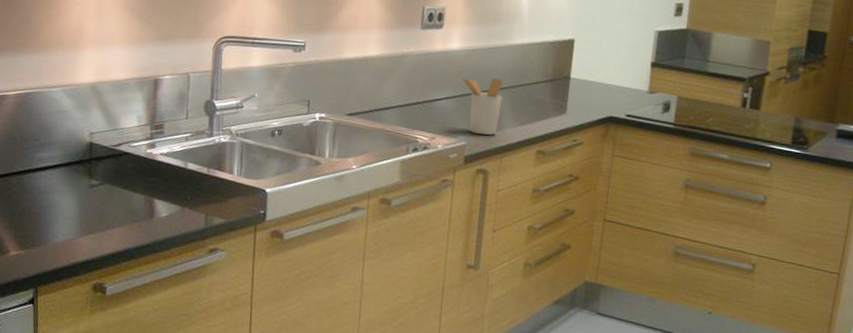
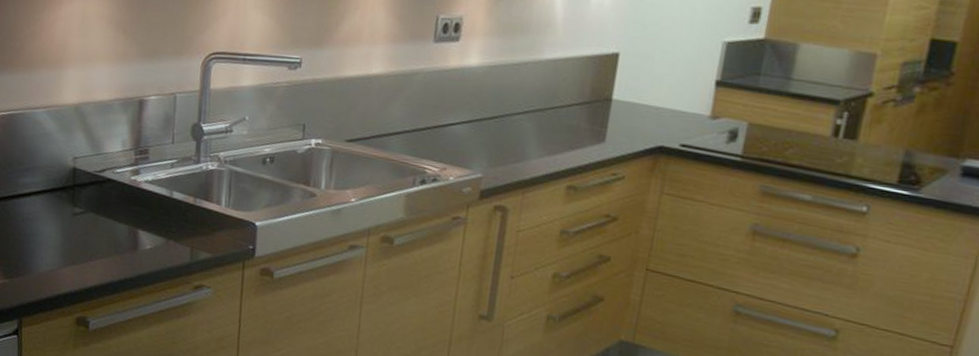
utensil holder: present [461,76,503,135] -> none [479,97,529,167]

